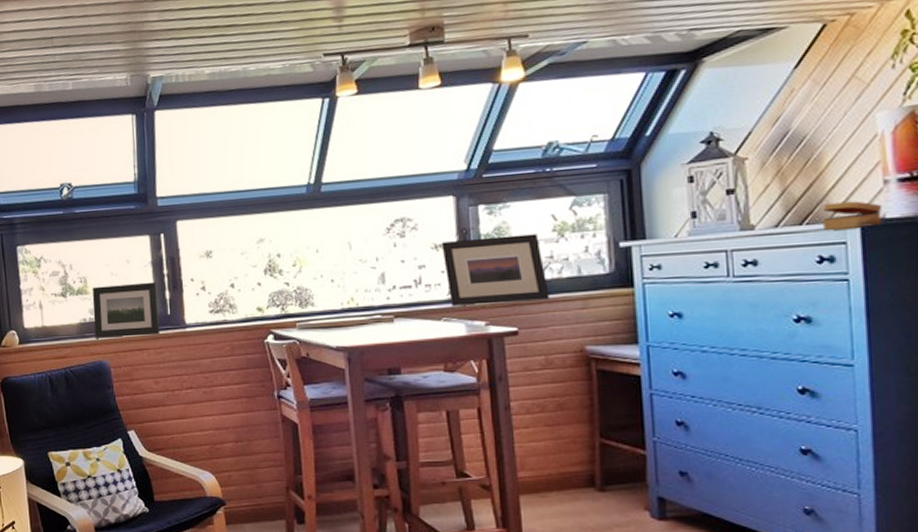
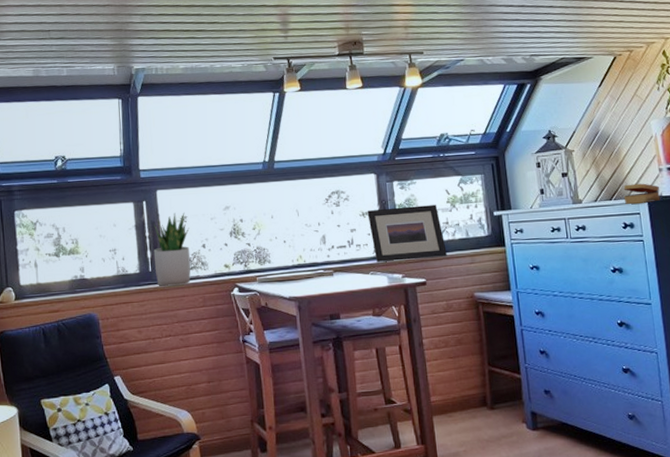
picture frame: present [92,281,159,338] -> none [83,243,142,294]
planter: none [172,246,217,332] -> present [153,212,191,287]

